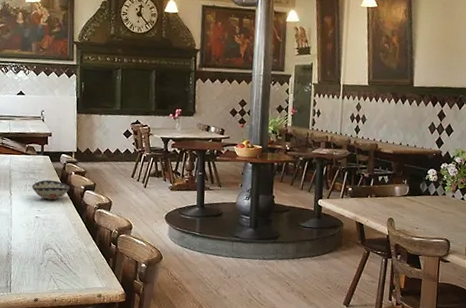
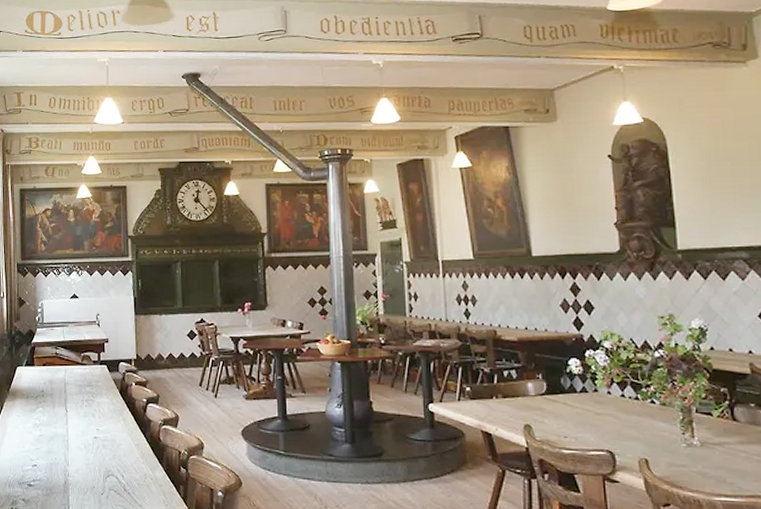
decorative bowl: present [31,180,70,201] -> none [89,393,131,417]

